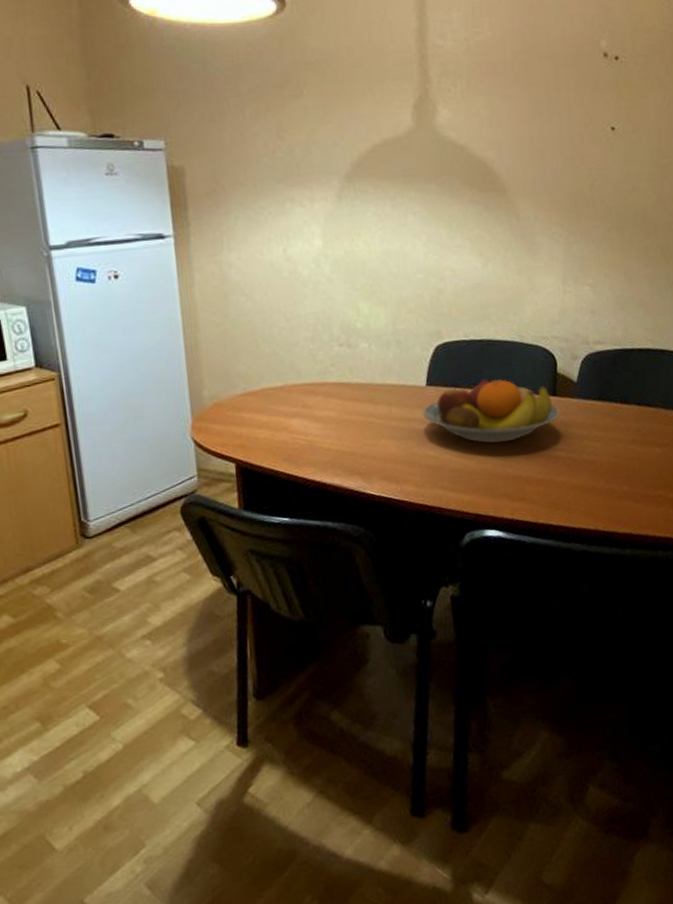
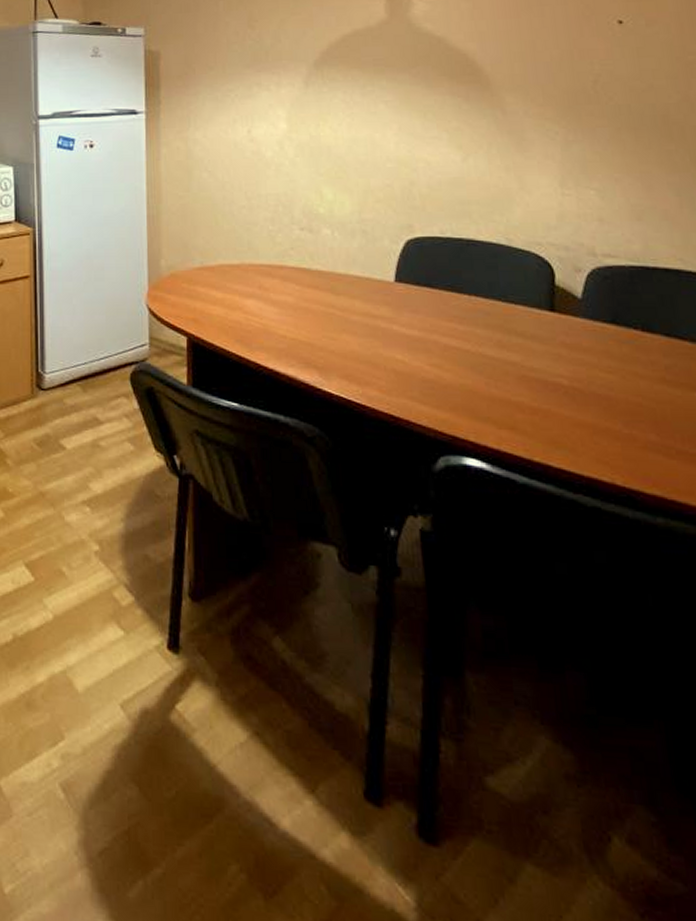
fruit bowl: present [423,379,559,444] -> none [390,282,559,356]

